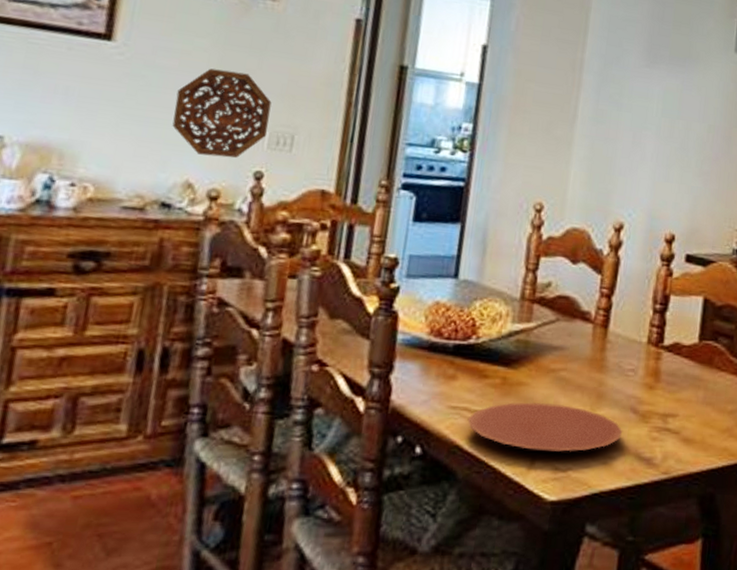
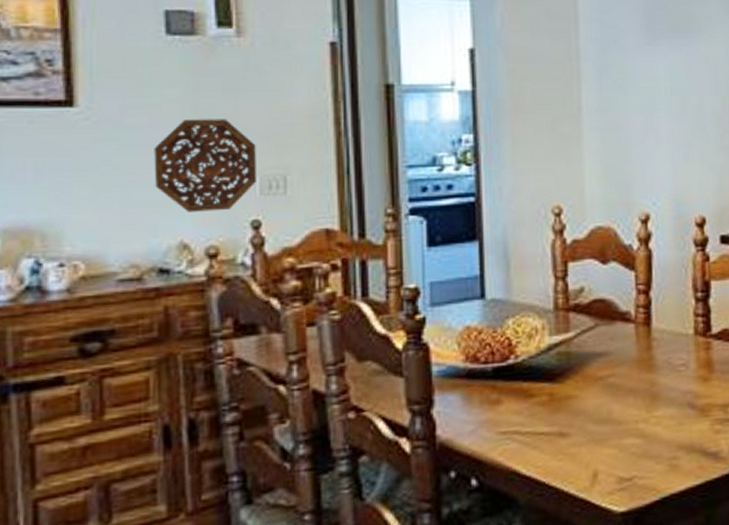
plate: present [467,402,623,452] -> none [520,412,684,464]

